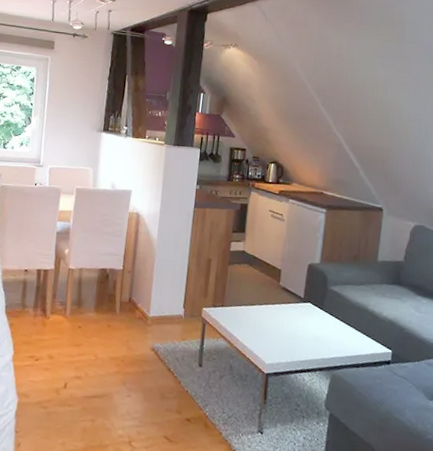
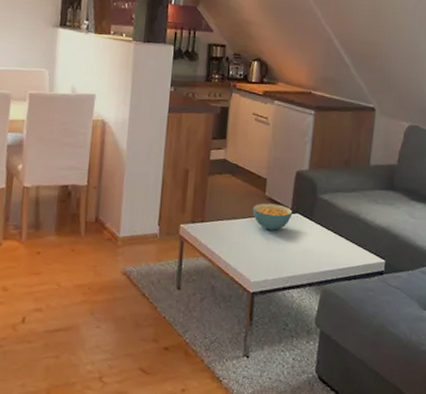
cereal bowl: none [268,292,305,318] -> present [252,203,293,231]

